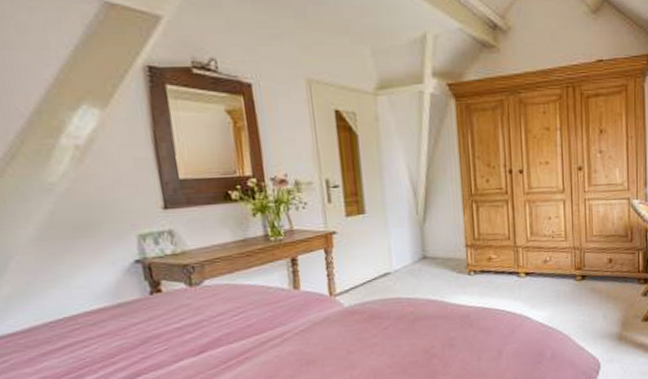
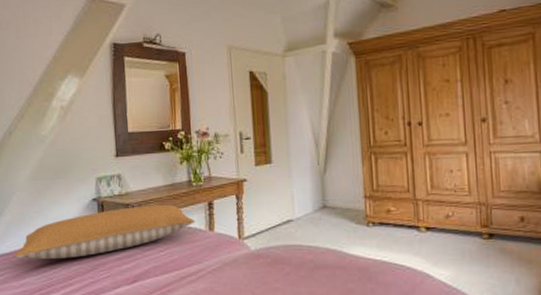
pillow: none [20,262,276,339] -> present [13,204,195,259]

